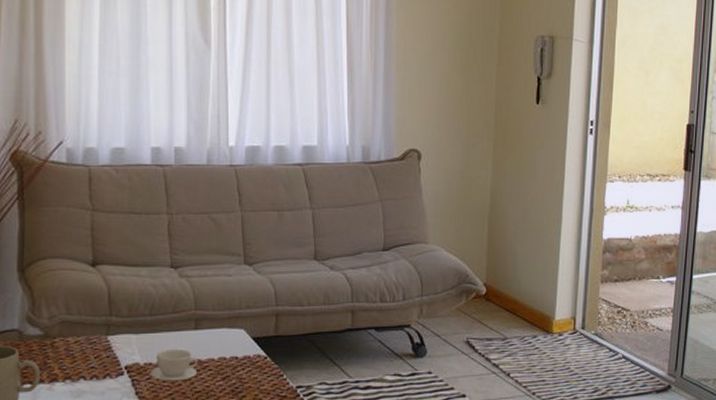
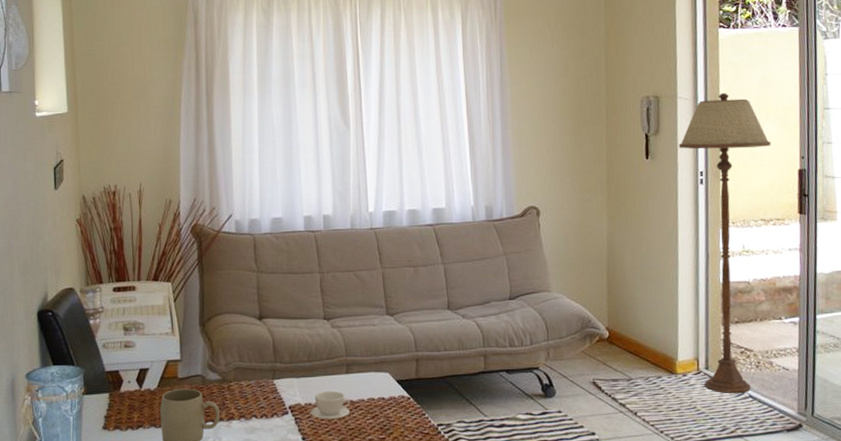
floor lamp: none [570,37,662,354] -> present [678,92,771,393]

